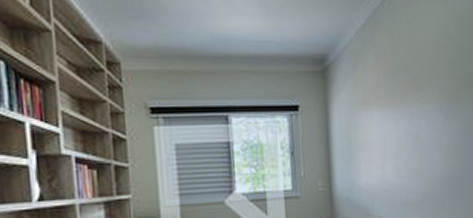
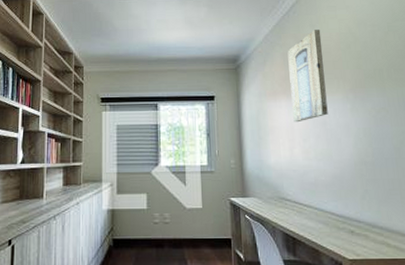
wall art: none [381,27,421,137] -> present [287,30,328,123]

